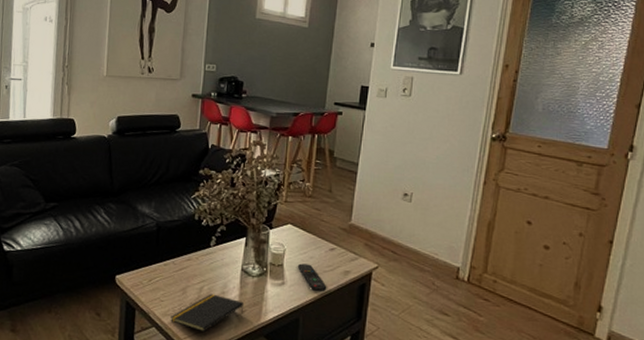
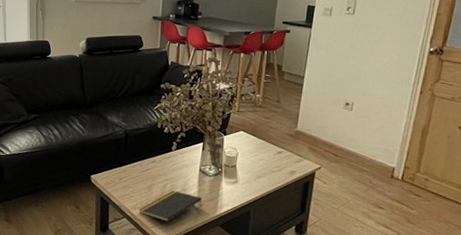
remote control: present [297,263,327,293] -> none [248,165,275,189]

